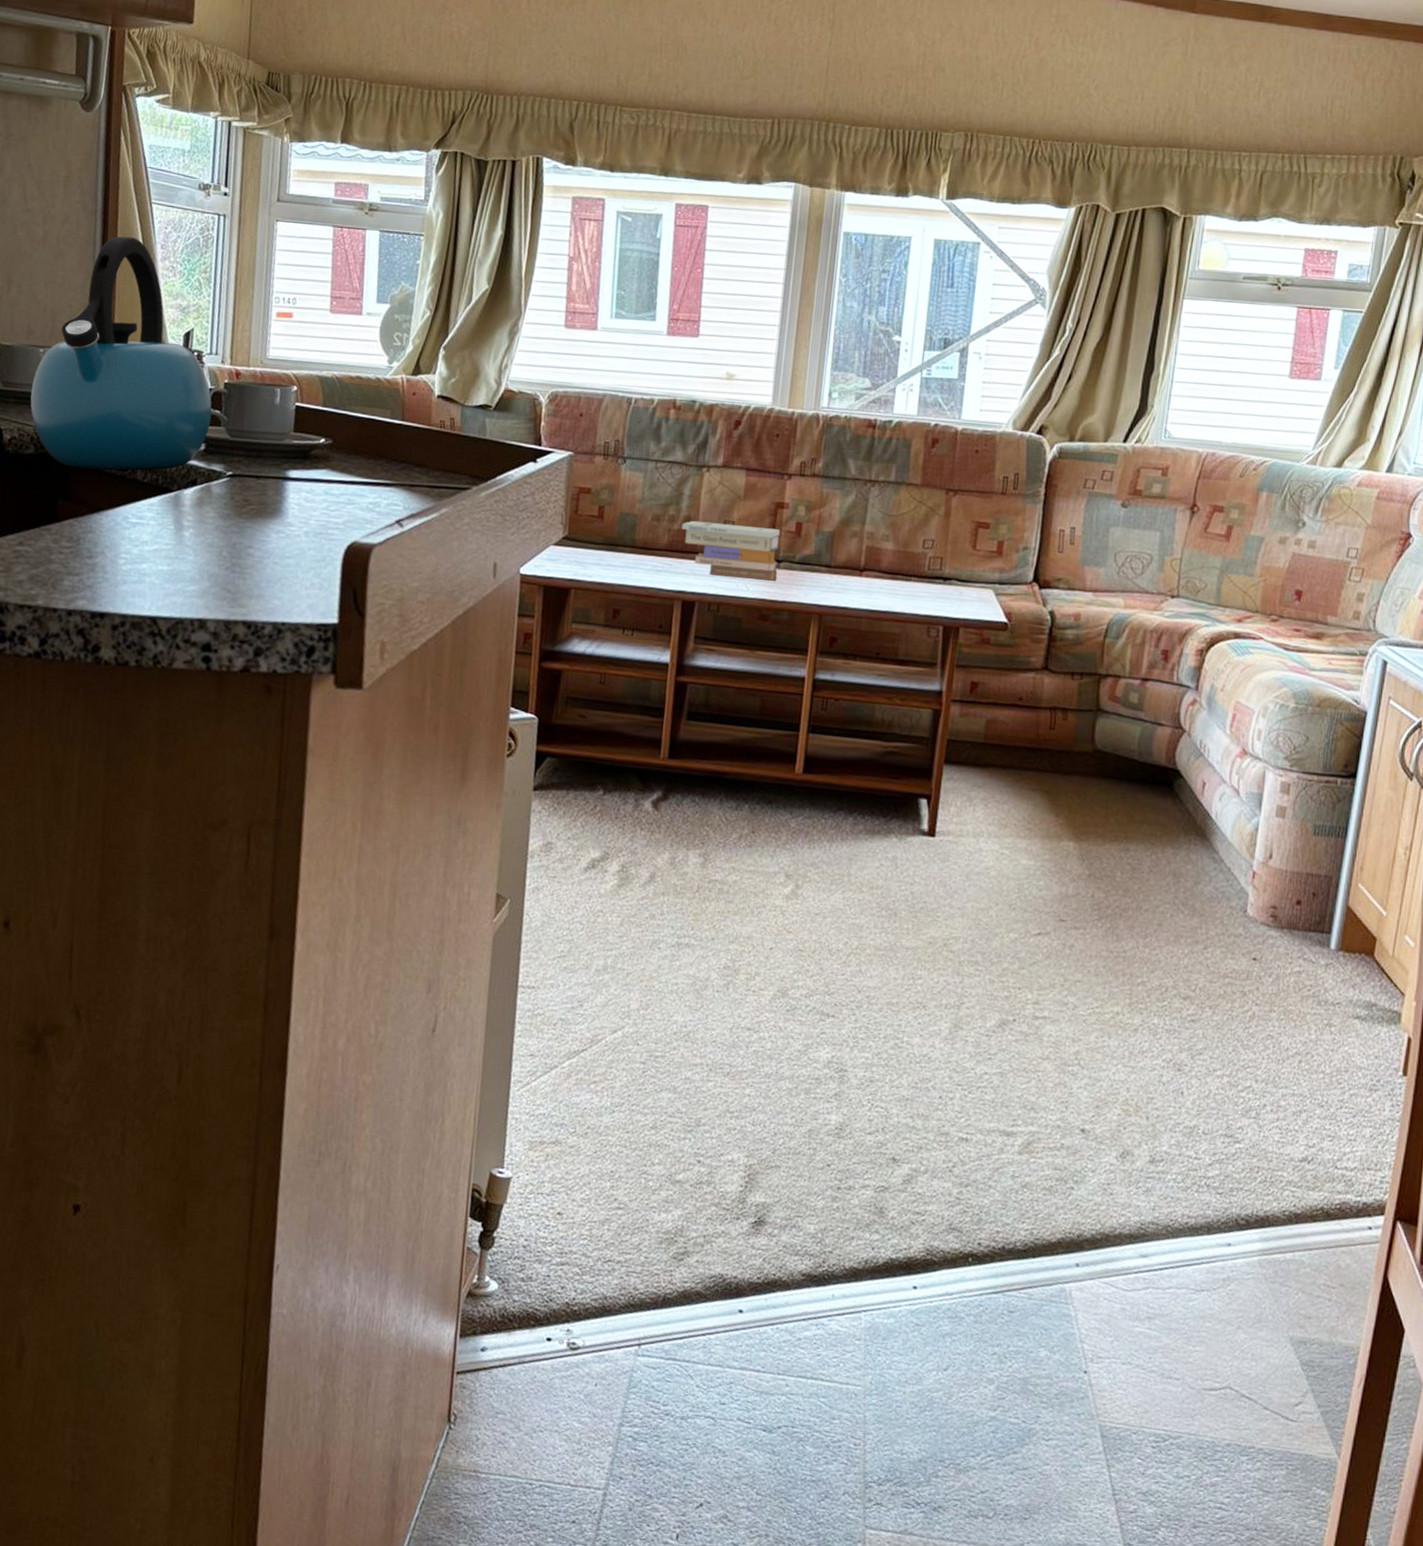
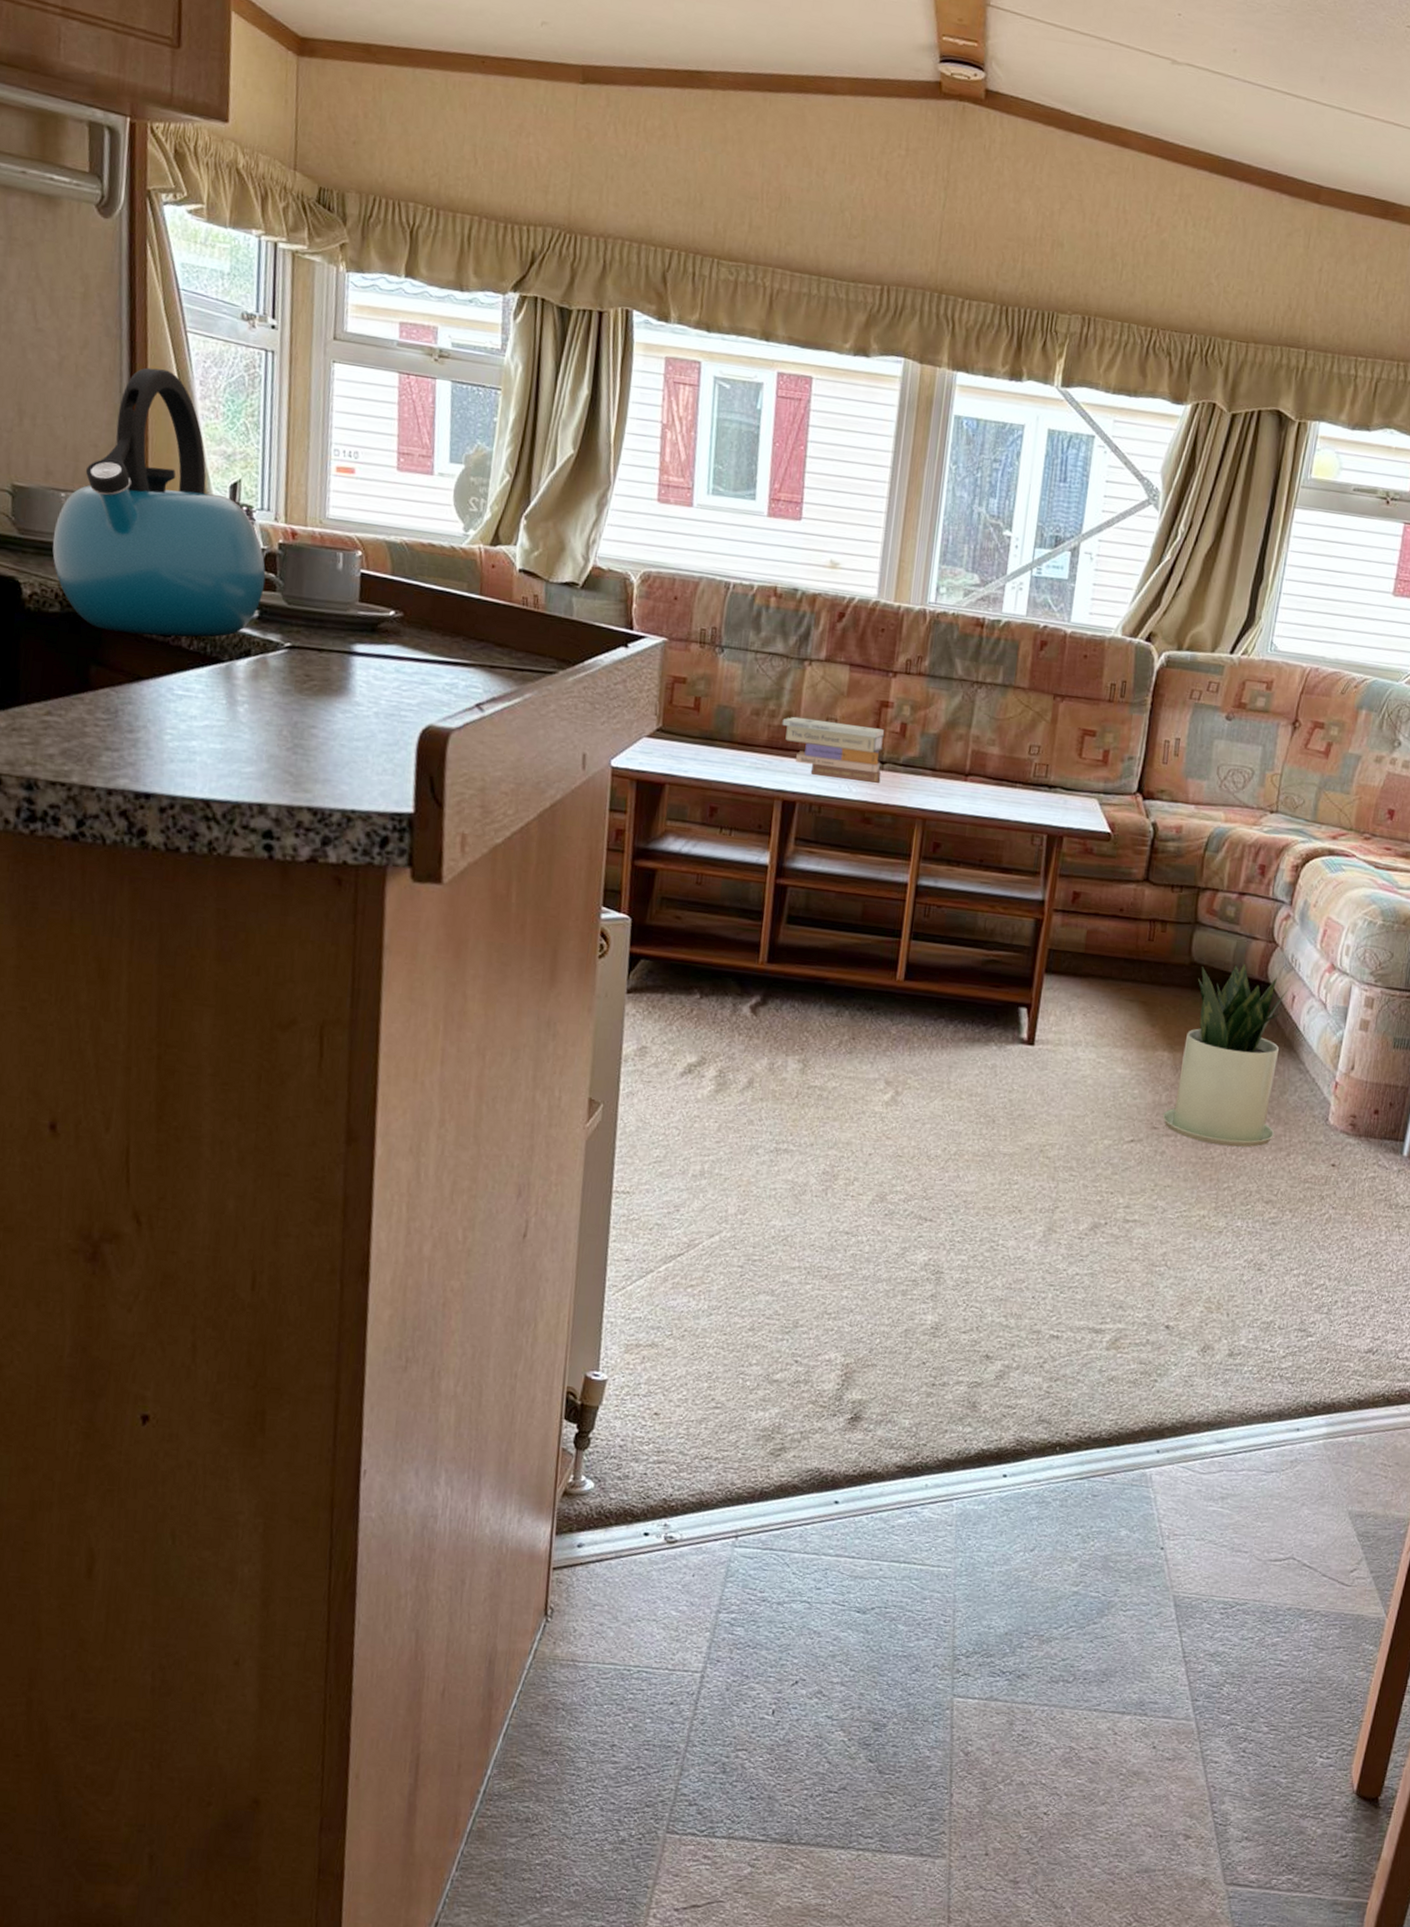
planter: none [1070,751,1198,941] -> present [1162,964,1288,1148]

